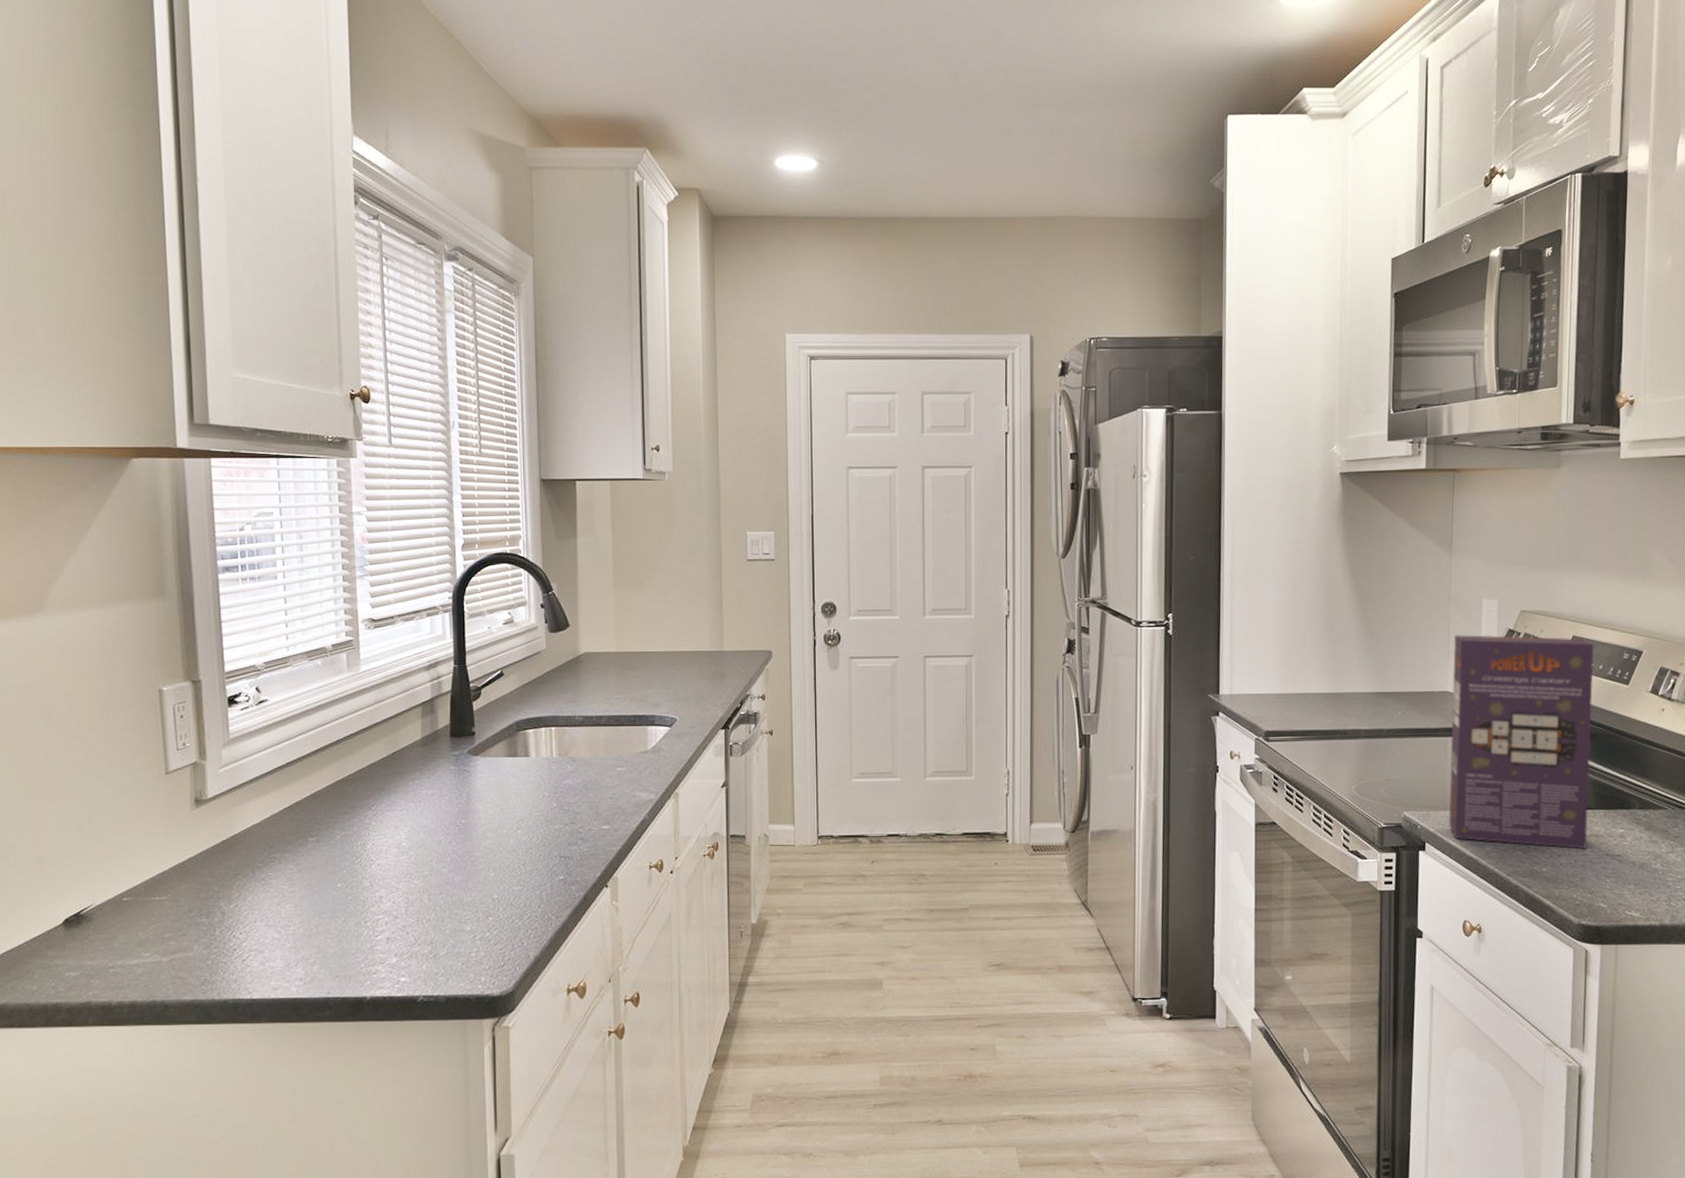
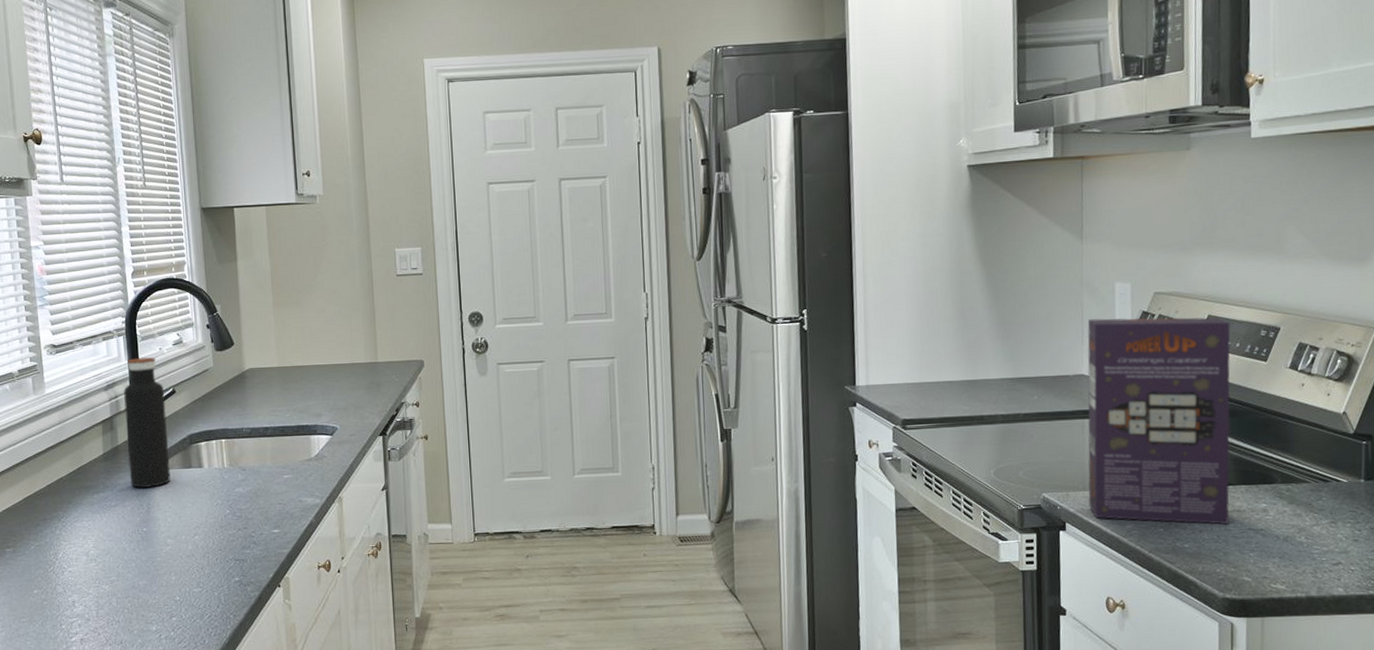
water bottle: none [447,636,494,777] -> present [124,357,171,489]

